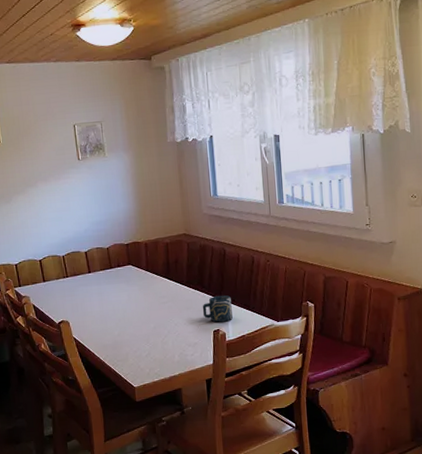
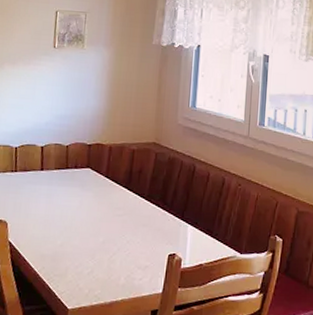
cup: present [202,295,233,323] -> none [160,216,194,246]

